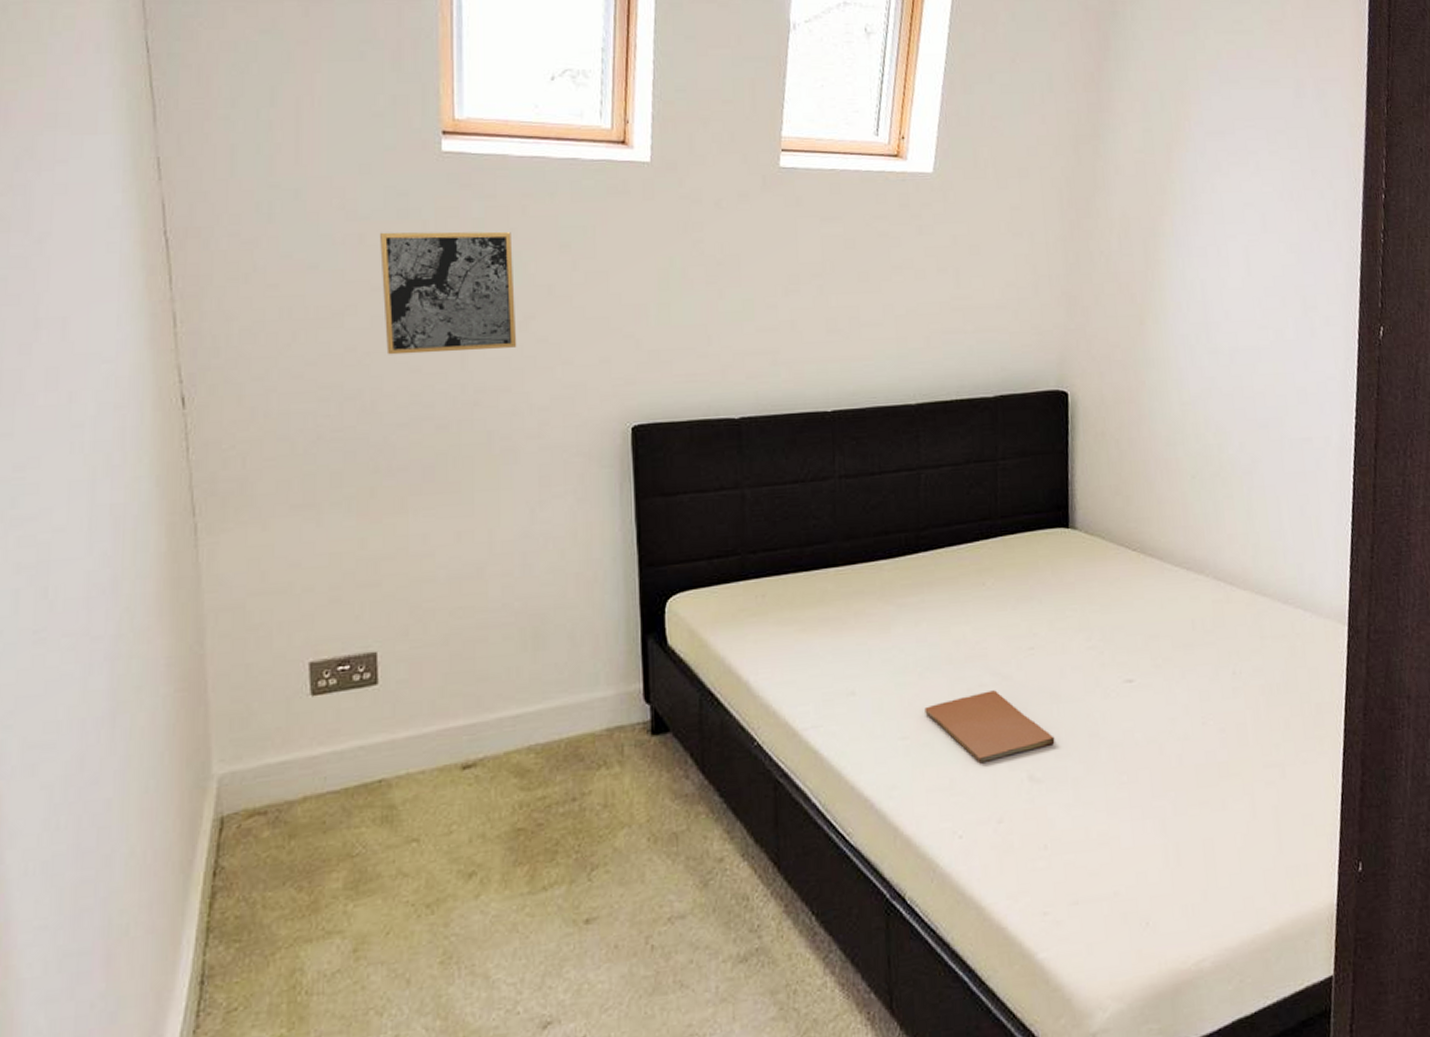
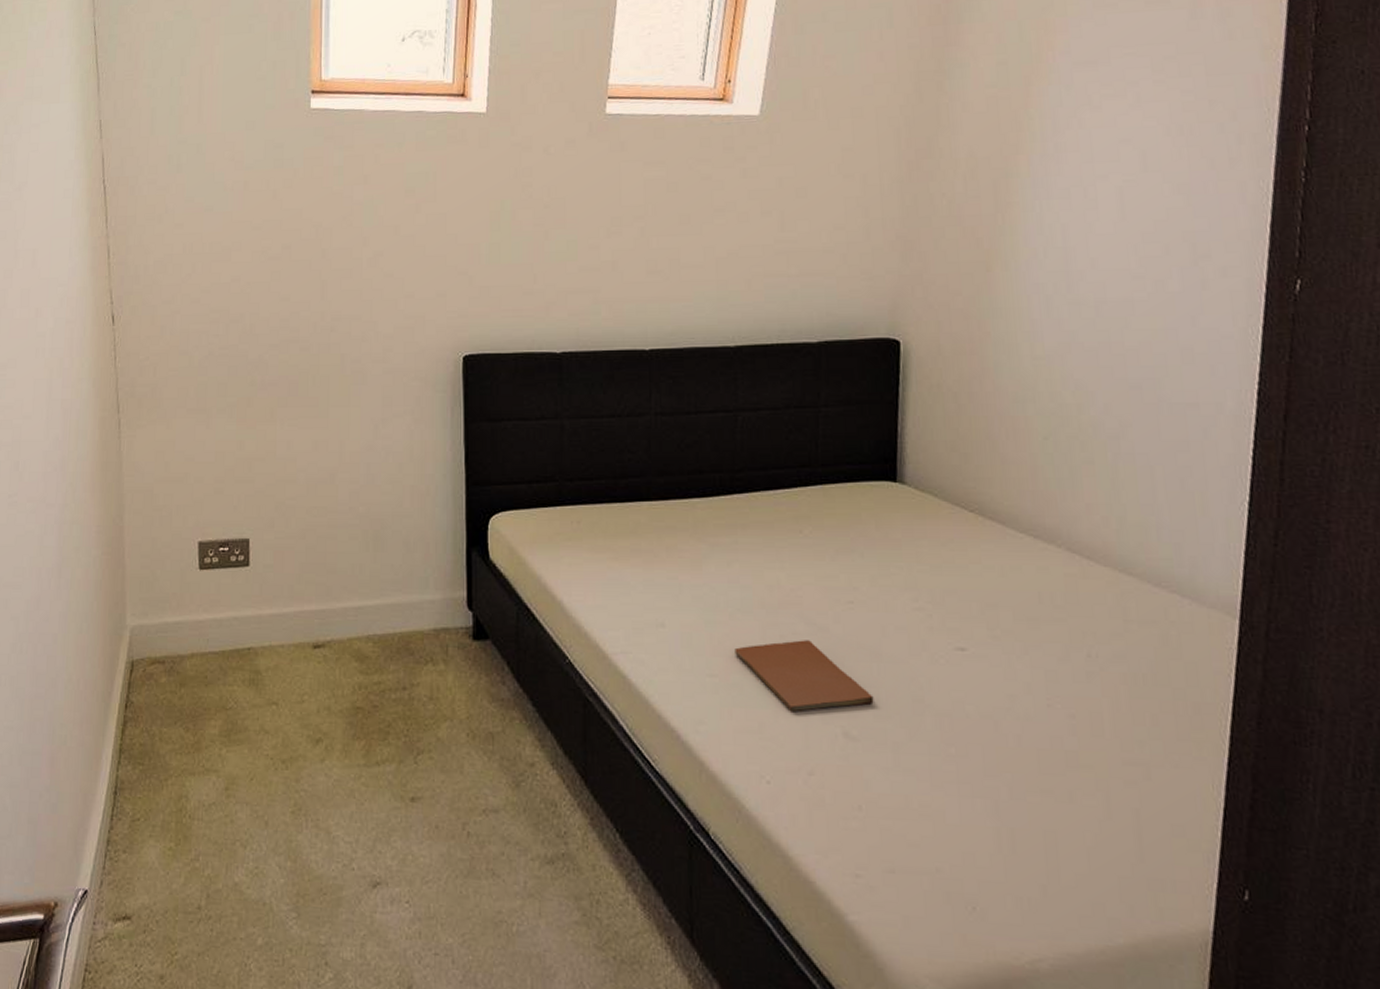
wall art: present [380,231,517,355] -> none [260,178,368,285]

